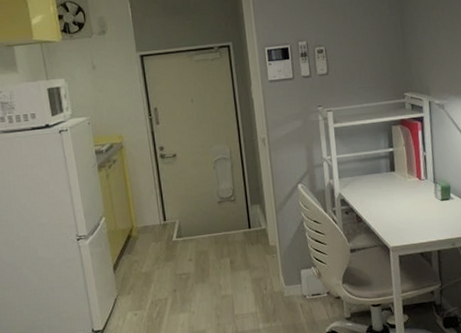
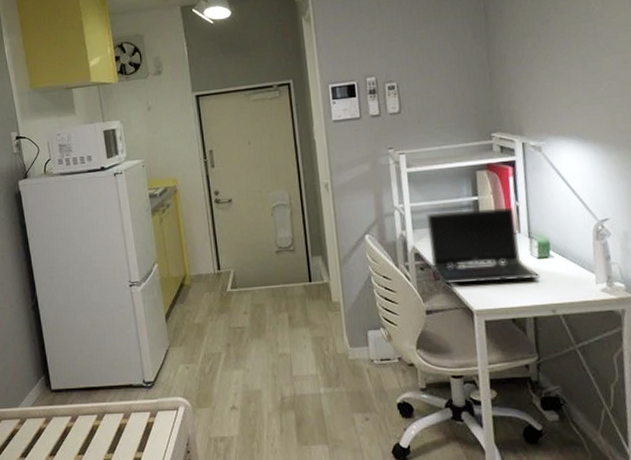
laptop computer: none [350,156,443,226] -> present [426,206,541,285]

